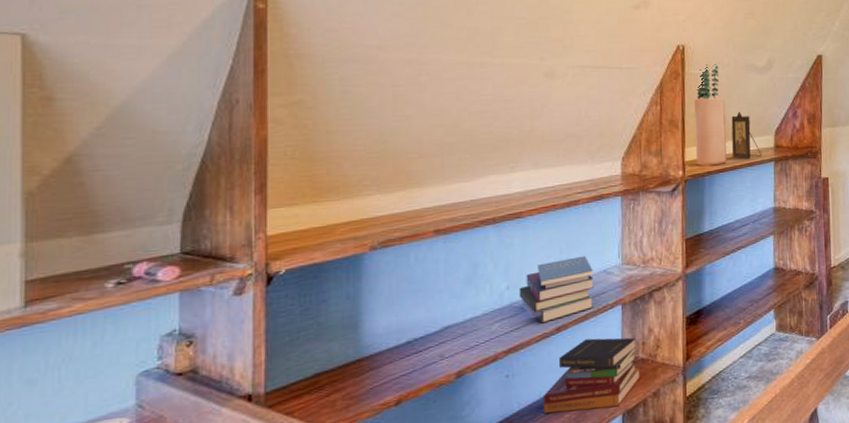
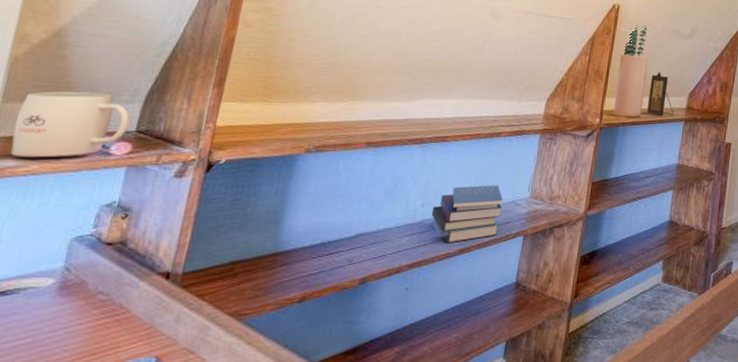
mug: none [46,216,171,298] -> present [10,91,131,158]
books: present [543,337,641,414] -> none [433,264,532,333]

